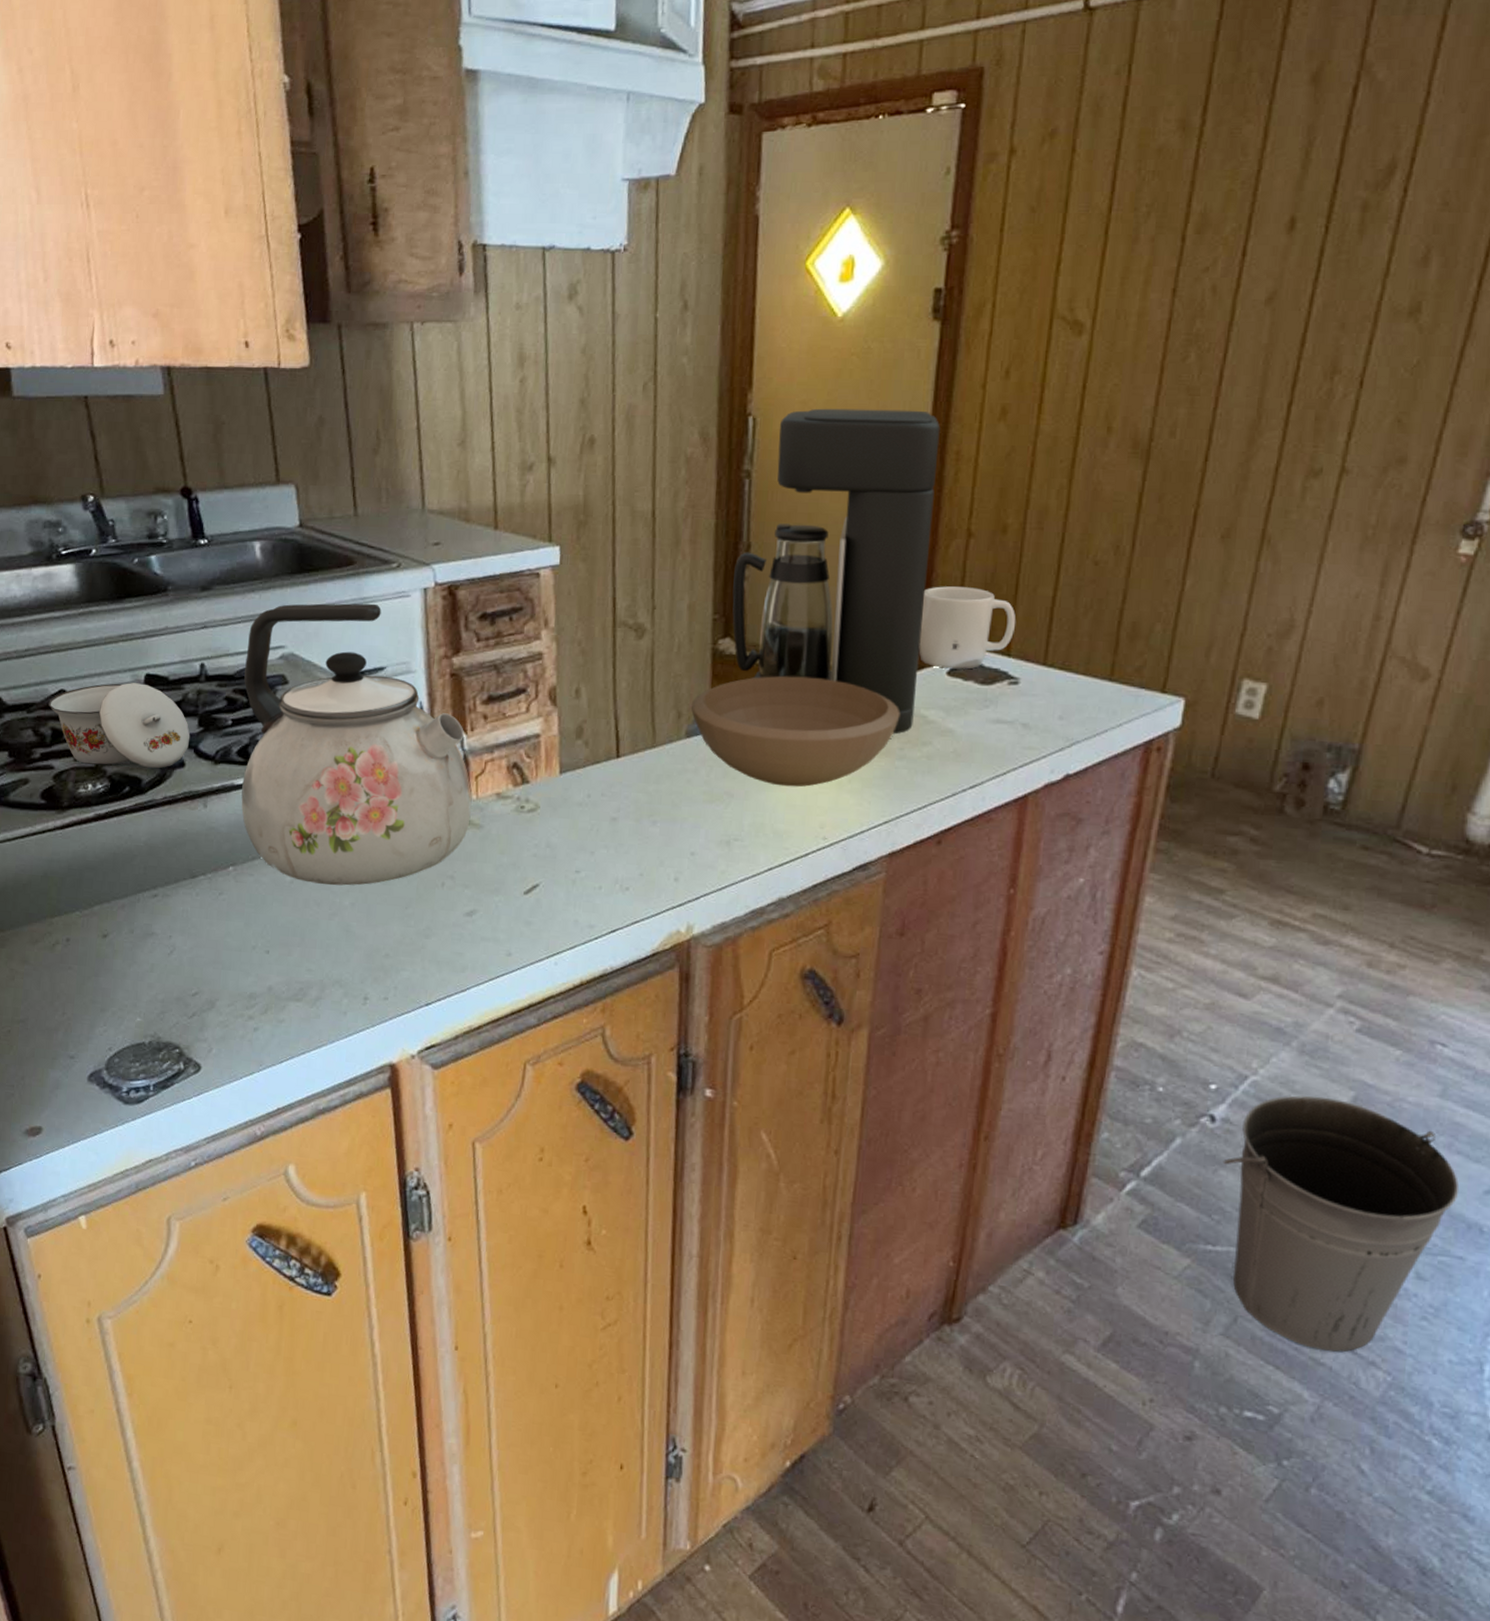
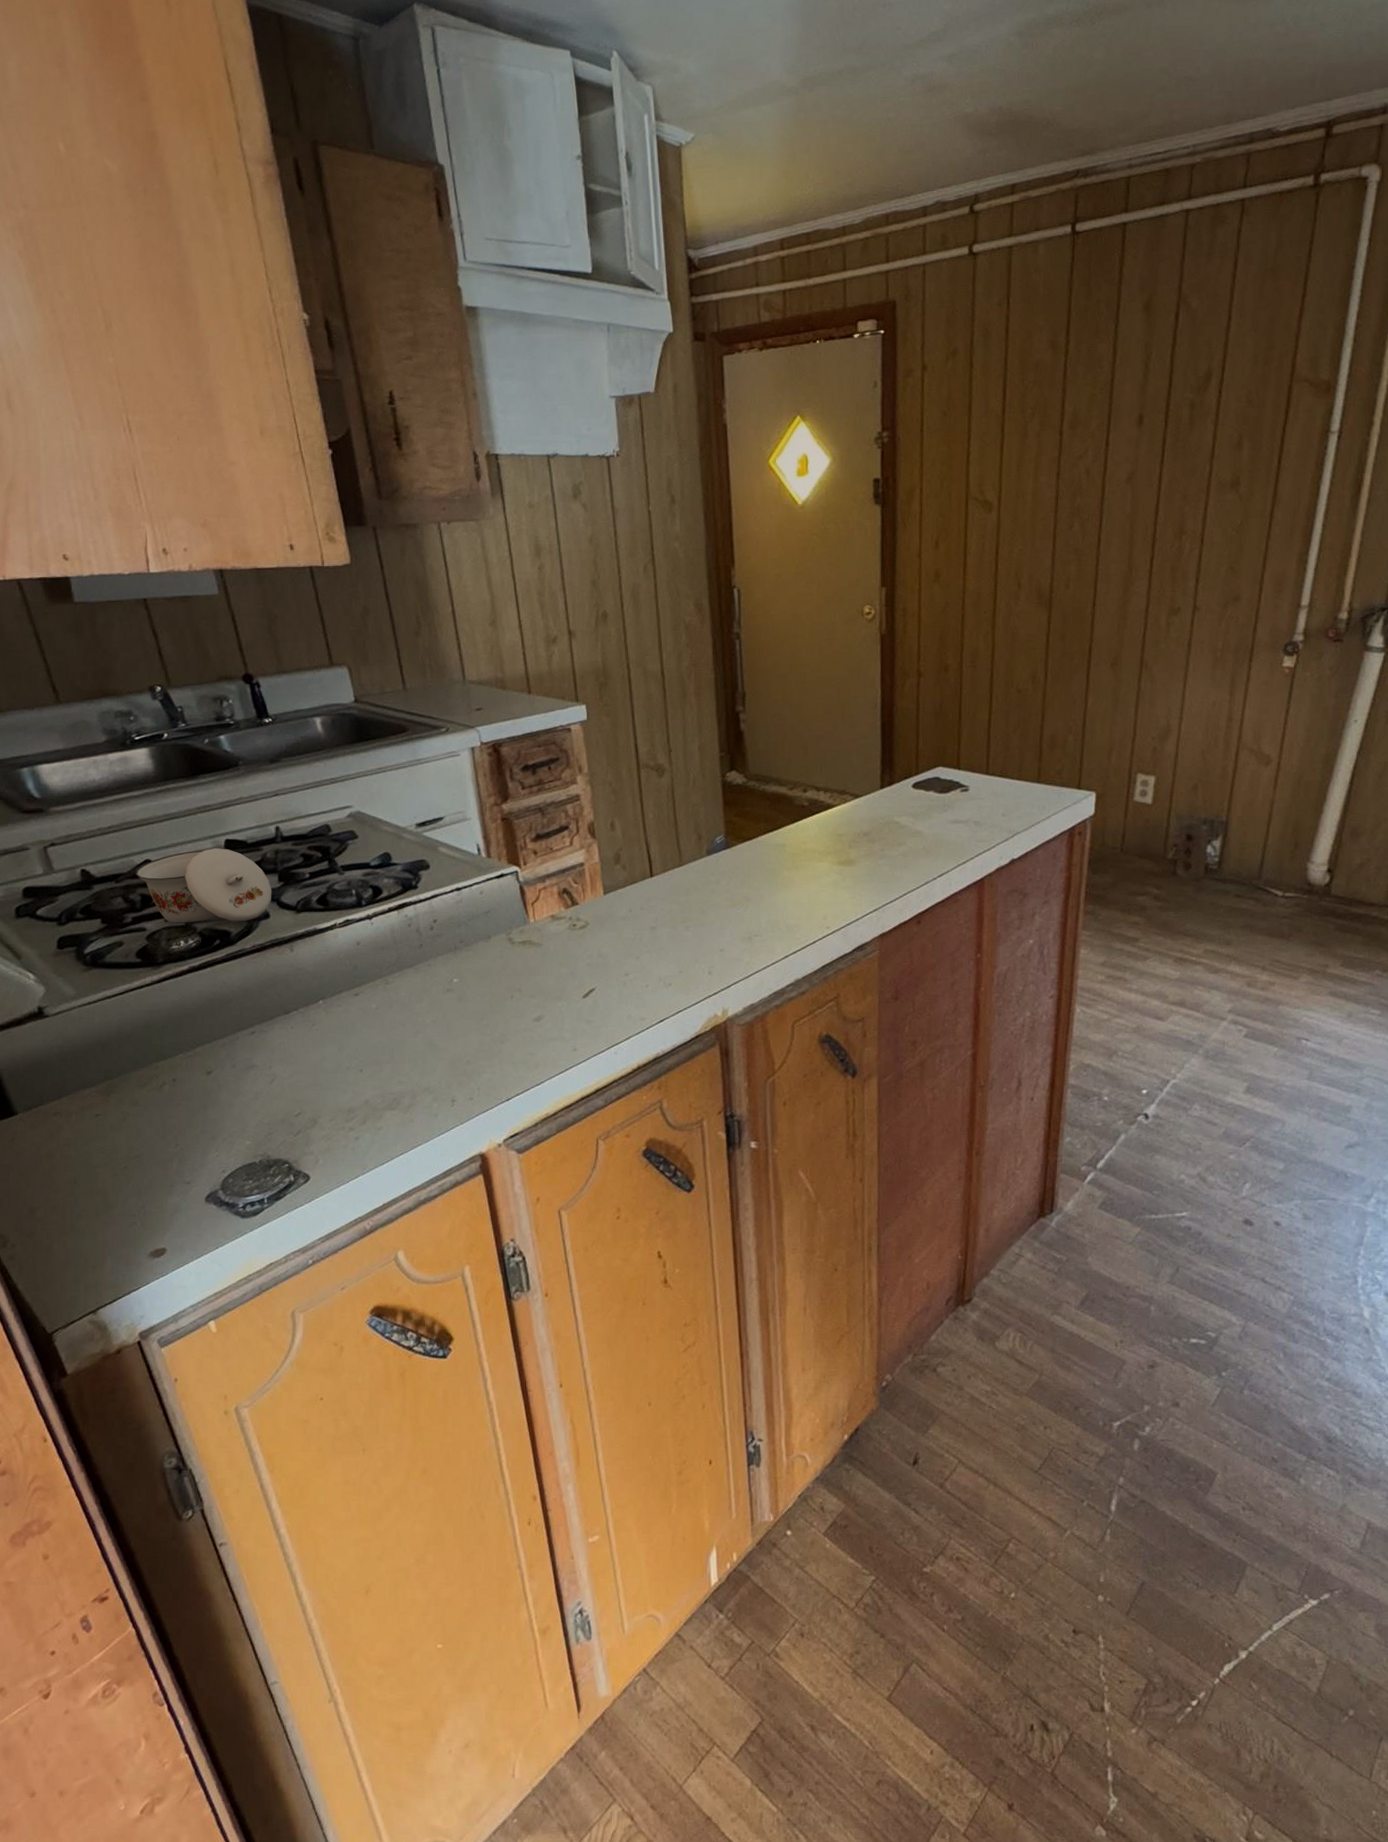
kettle: present [241,603,472,886] -> none [317,763,531,1007]
bowl: present [691,676,900,787] -> none [709,798,879,889]
coffee maker: present [732,408,941,735] -> none [734,577,890,839]
mug: present [918,586,1016,670] -> none [887,716,962,783]
bucket: present [1223,1095,1460,1353] -> none [1157,1089,1328,1283]

